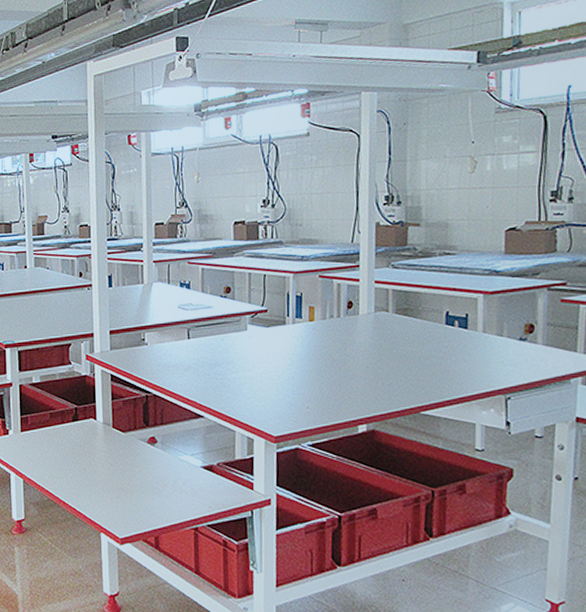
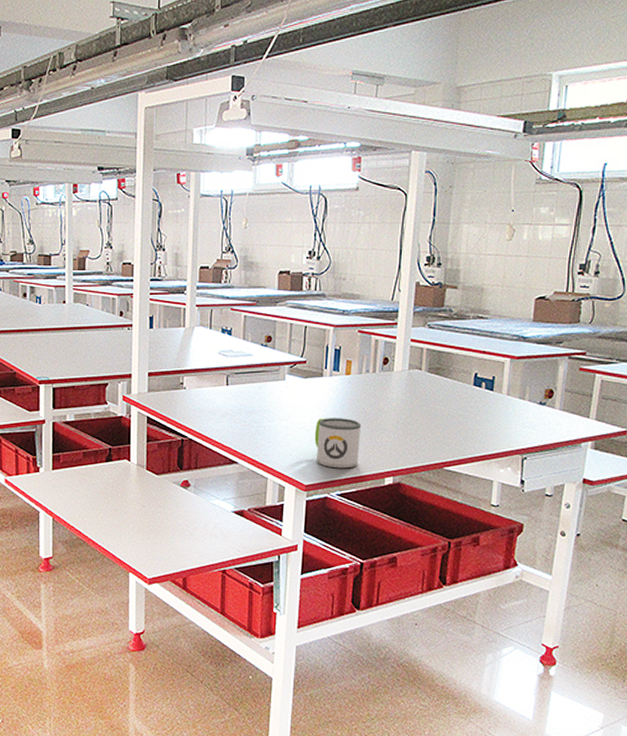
mug: none [280,365,330,418] -> present [314,418,362,469]

